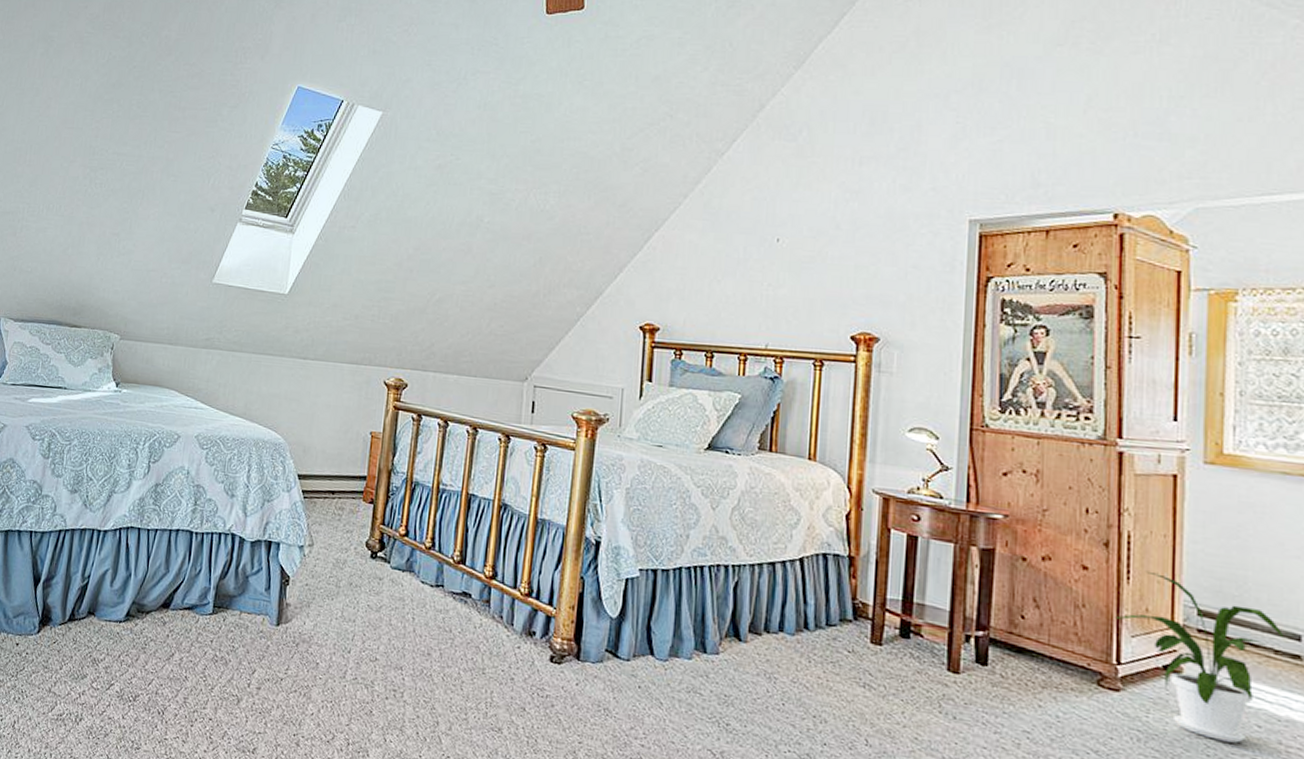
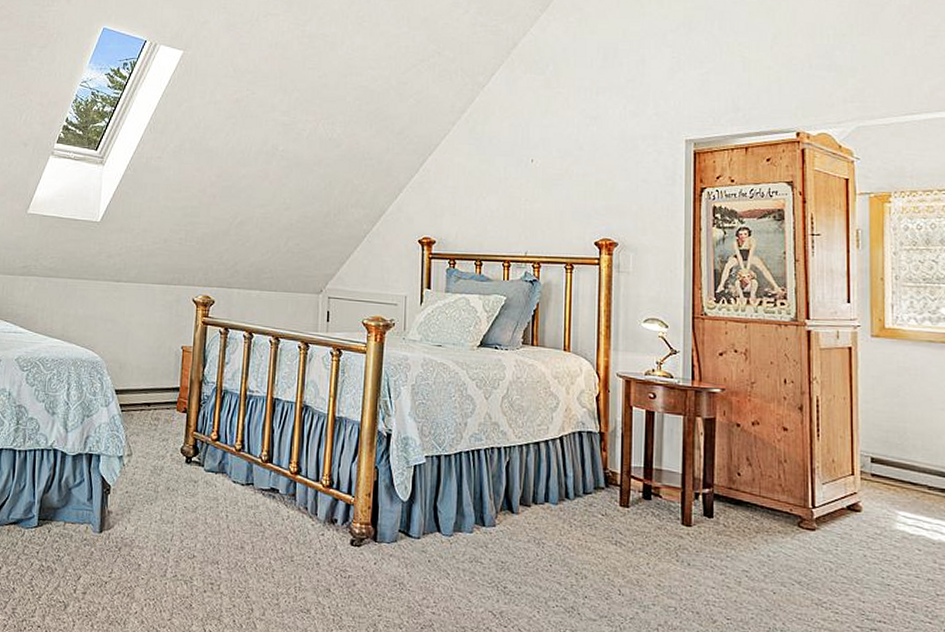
house plant: present [1115,570,1283,743] -> none [809,428,934,565]

